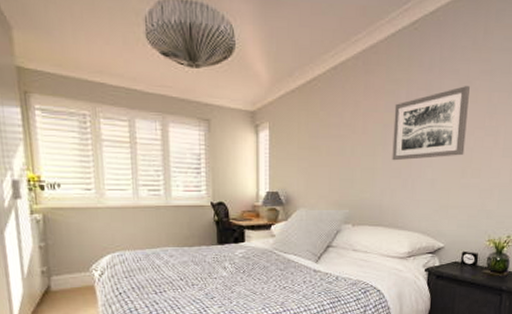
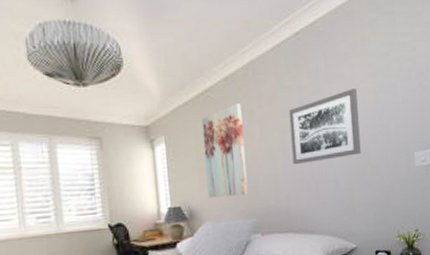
wall art: none [305,94,347,186] -> present [201,104,249,198]

